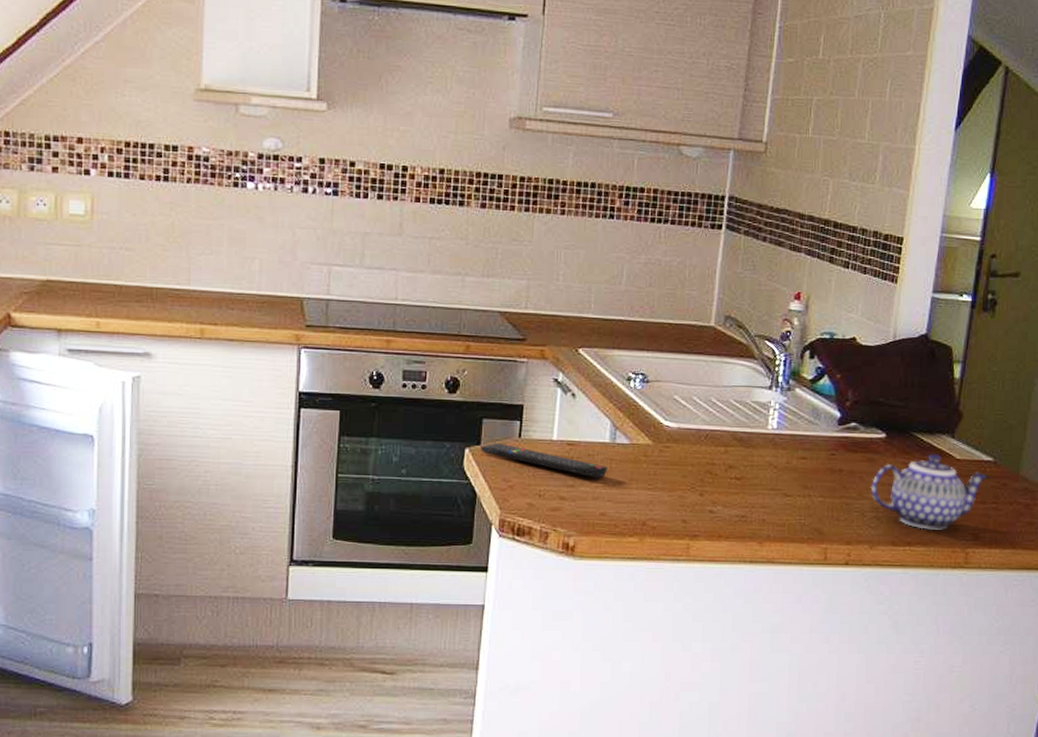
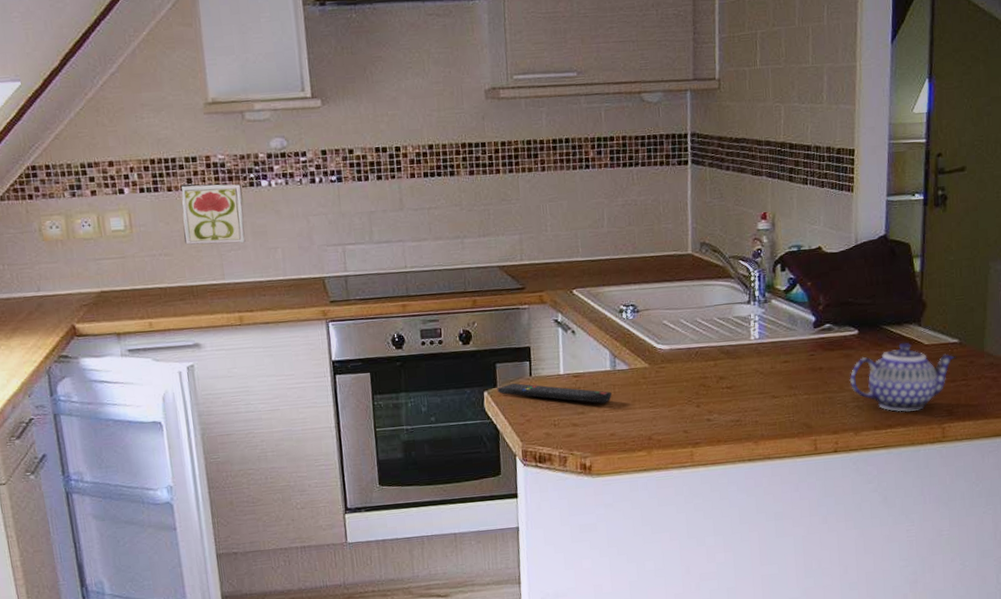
decorative tile: none [150,174,225,248] -> present [181,184,246,245]

